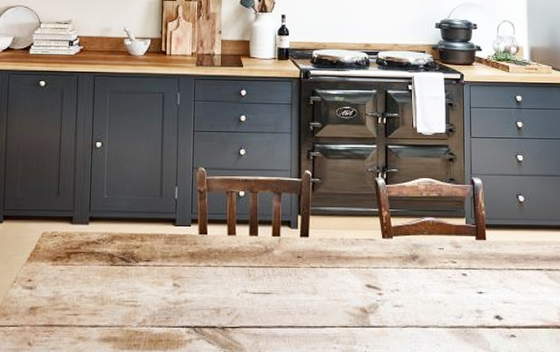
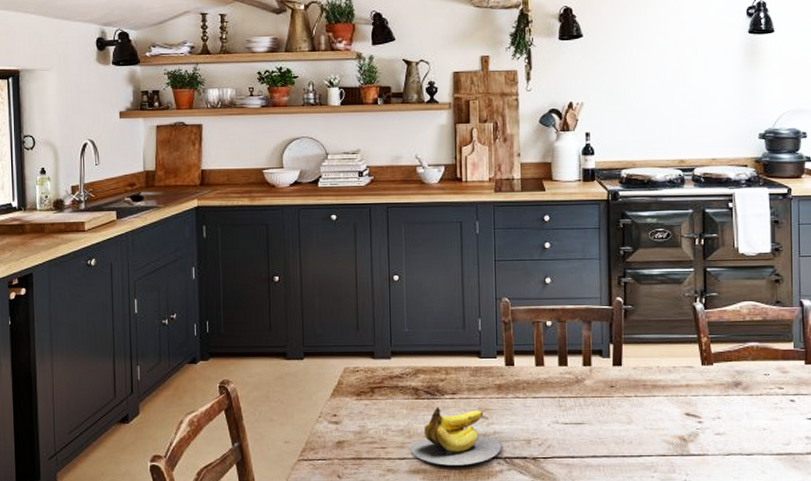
banana: none [102,274,191,334] -> present [410,407,501,466]

